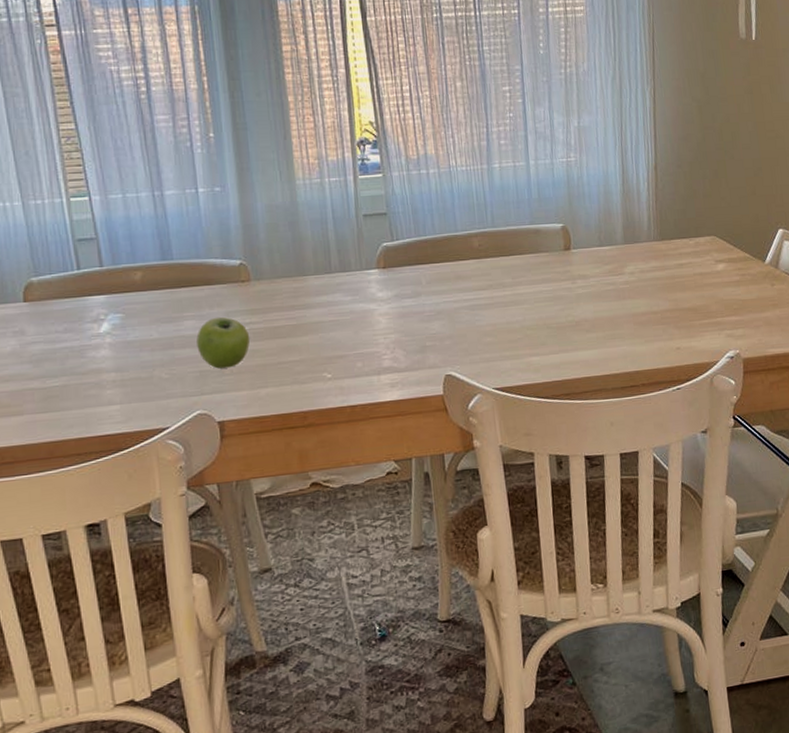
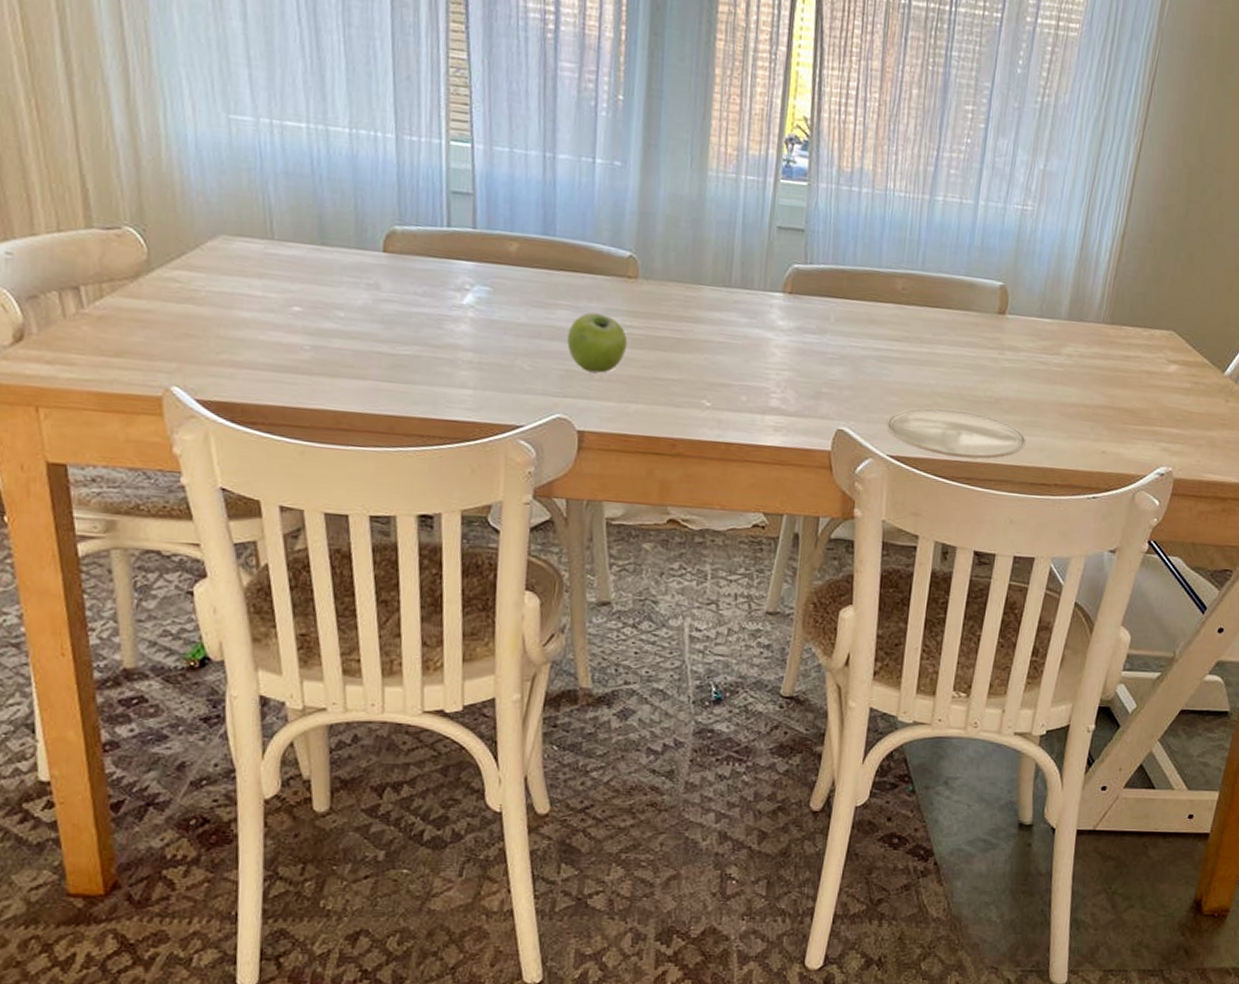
plate: none [487,336,610,379] -> present [886,407,1026,459]

